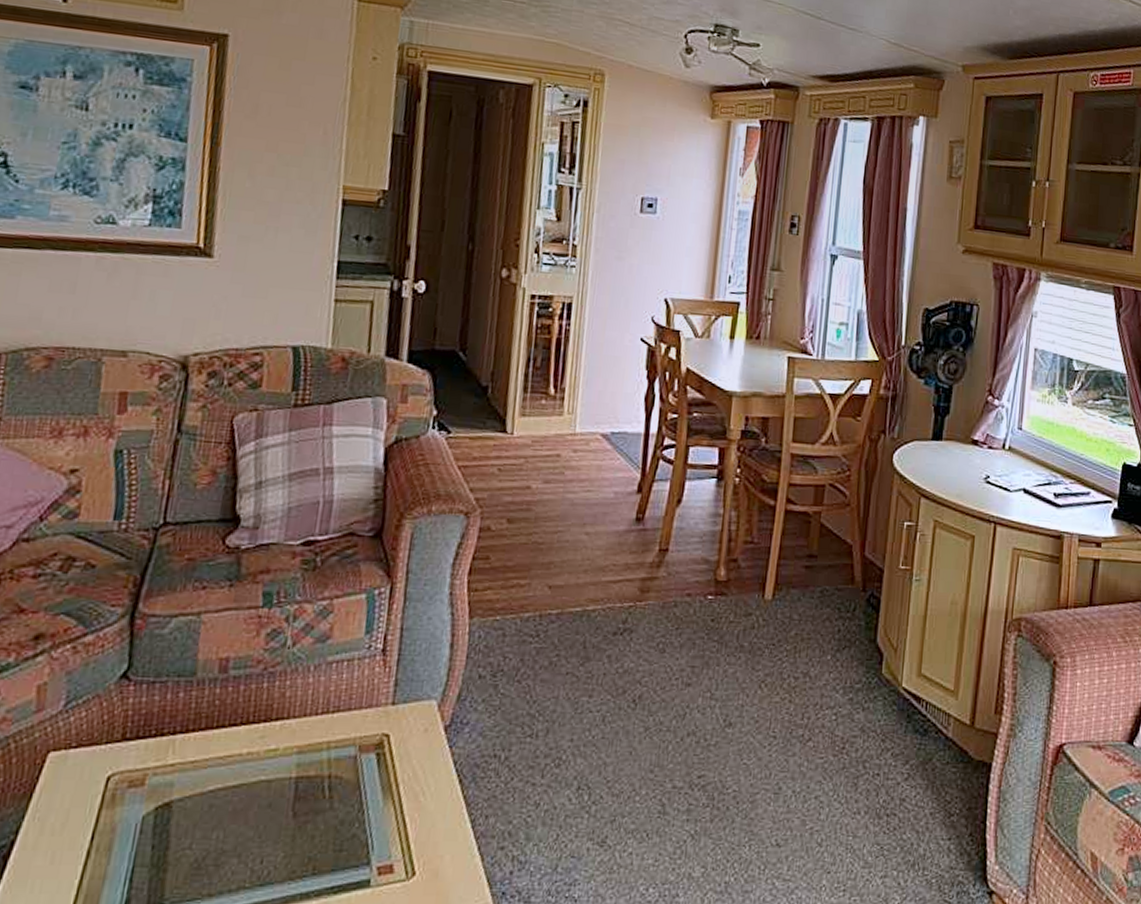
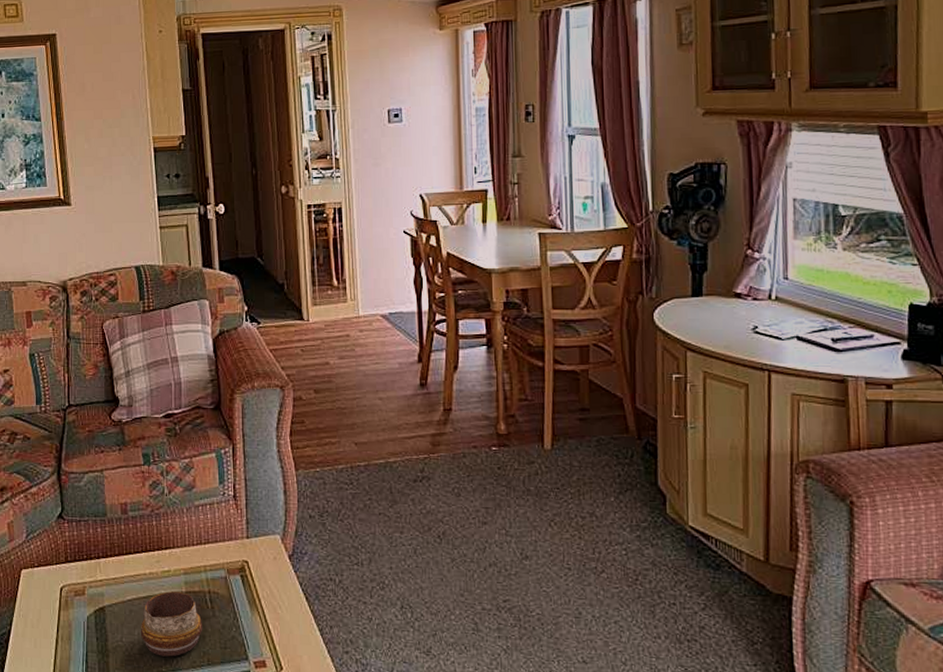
decorative bowl: none [220,777,314,867] -> present [141,591,202,657]

